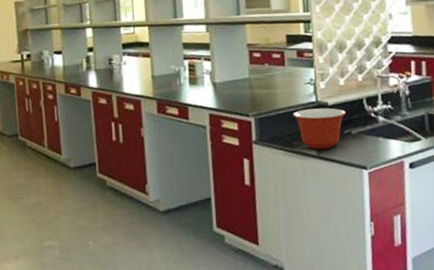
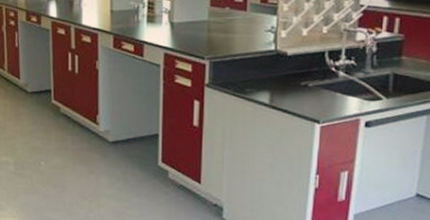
mixing bowl: present [293,107,347,149] -> none [249,57,306,99]

